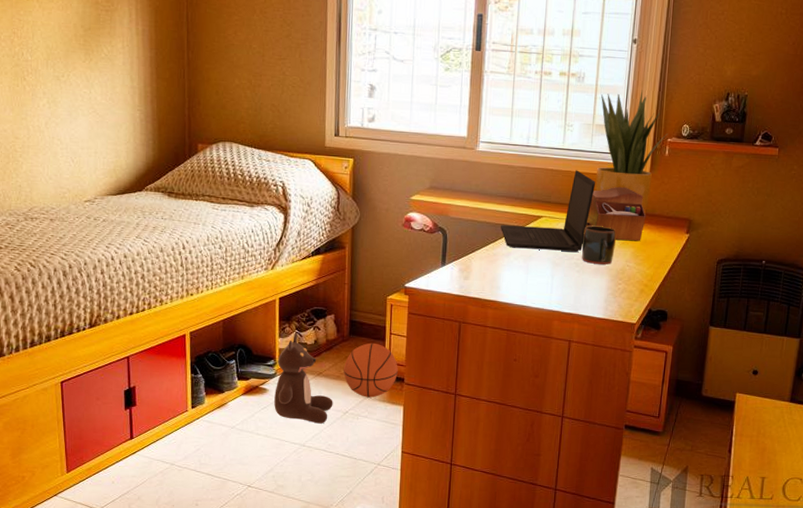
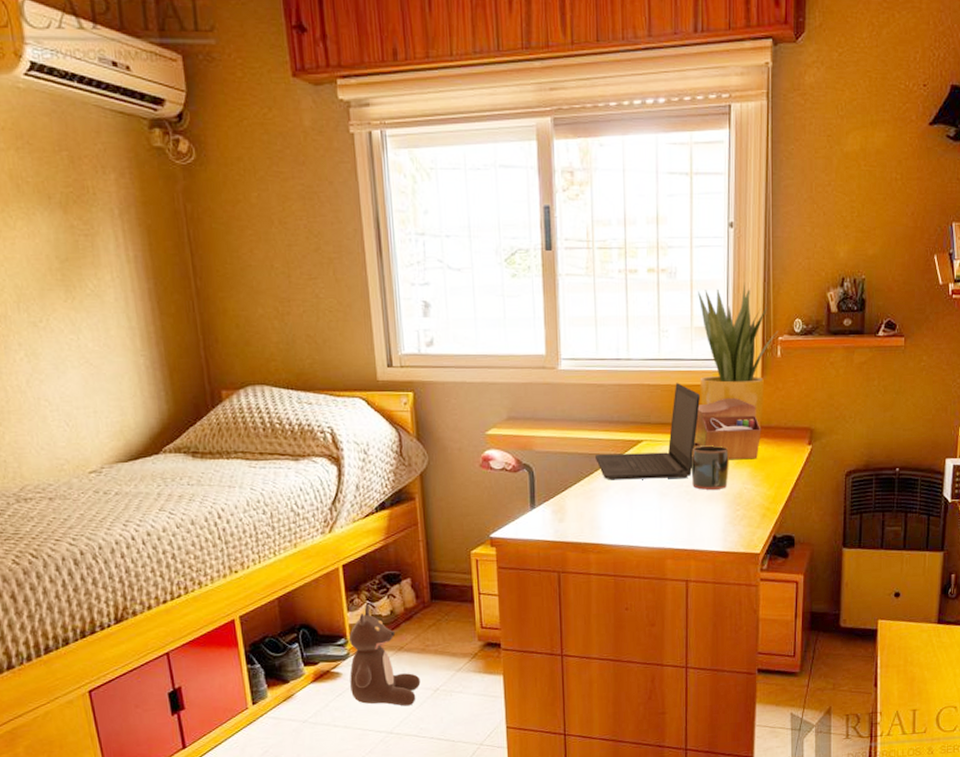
basketball: present [343,342,398,398] -> none [428,606,493,670]

